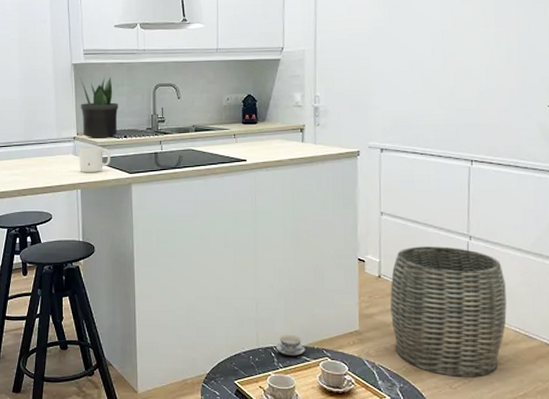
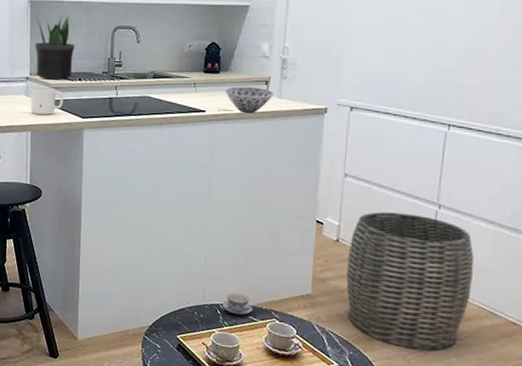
bowl: none [263,135,309,160] -> present [225,86,274,114]

